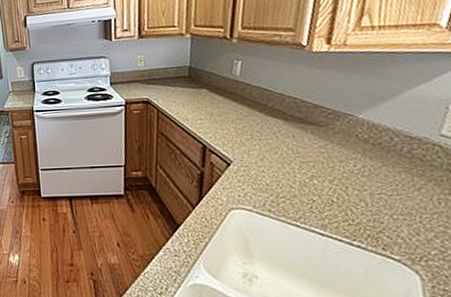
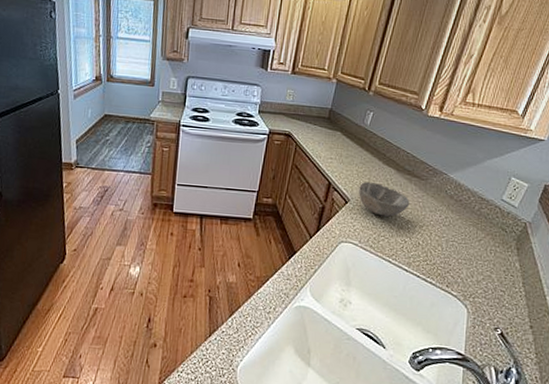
bowl: none [241,138,311,175] -> present [359,182,410,217]

